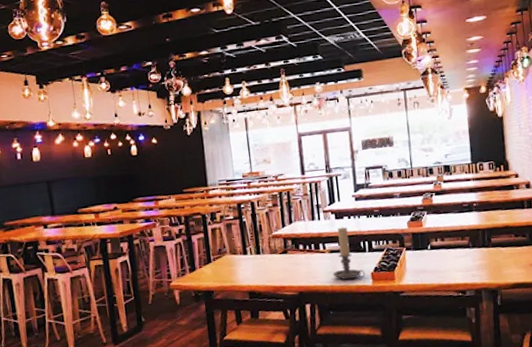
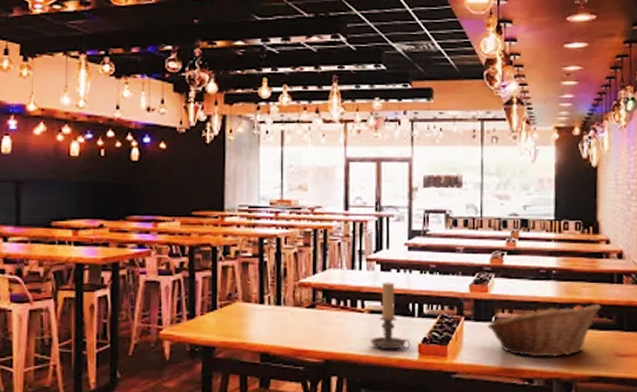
fruit basket: none [425,225,516,274] -> present [487,303,602,357]

